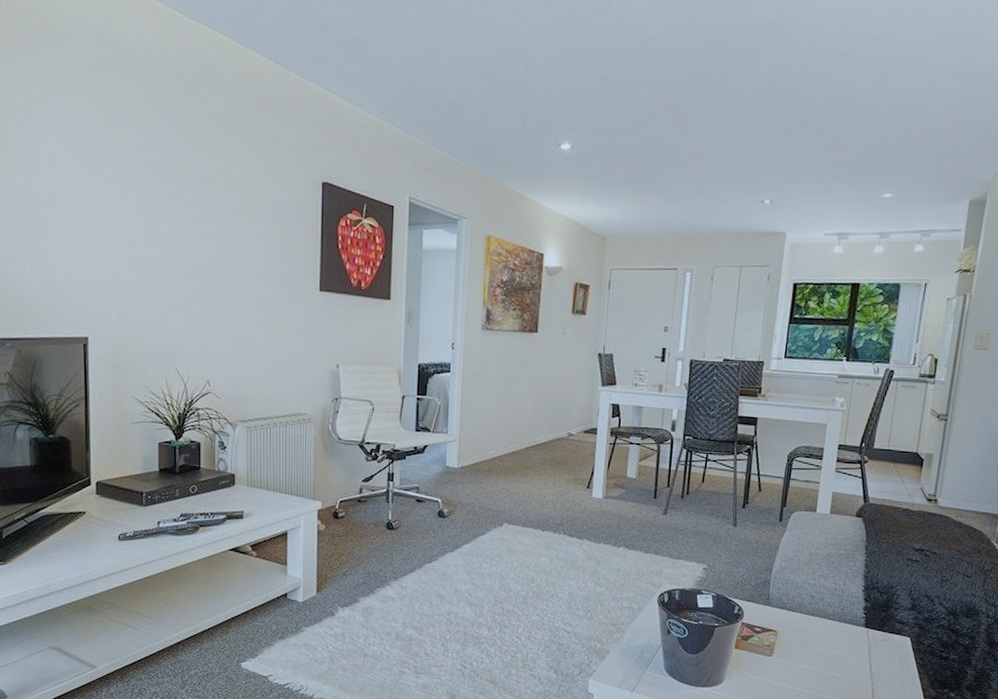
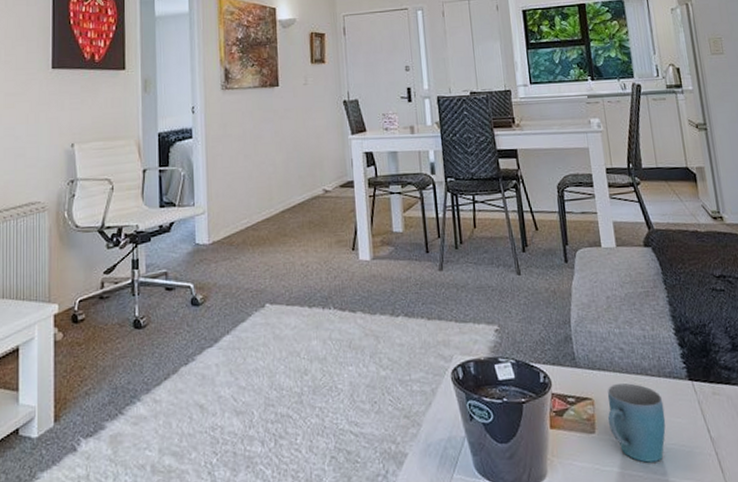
mug: none [785,623,838,683] -> present [607,383,666,463]

